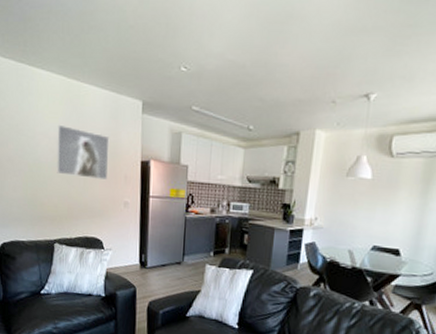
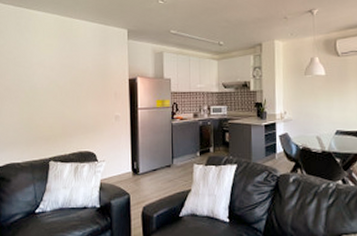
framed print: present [57,124,110,179] -> none [52,54,100,98]

